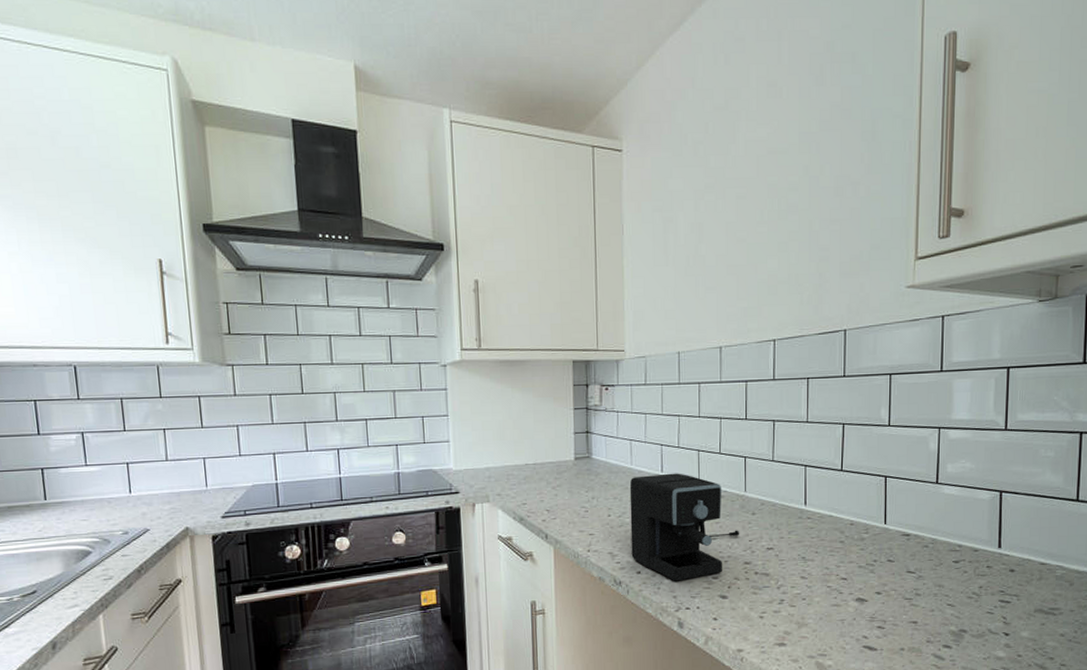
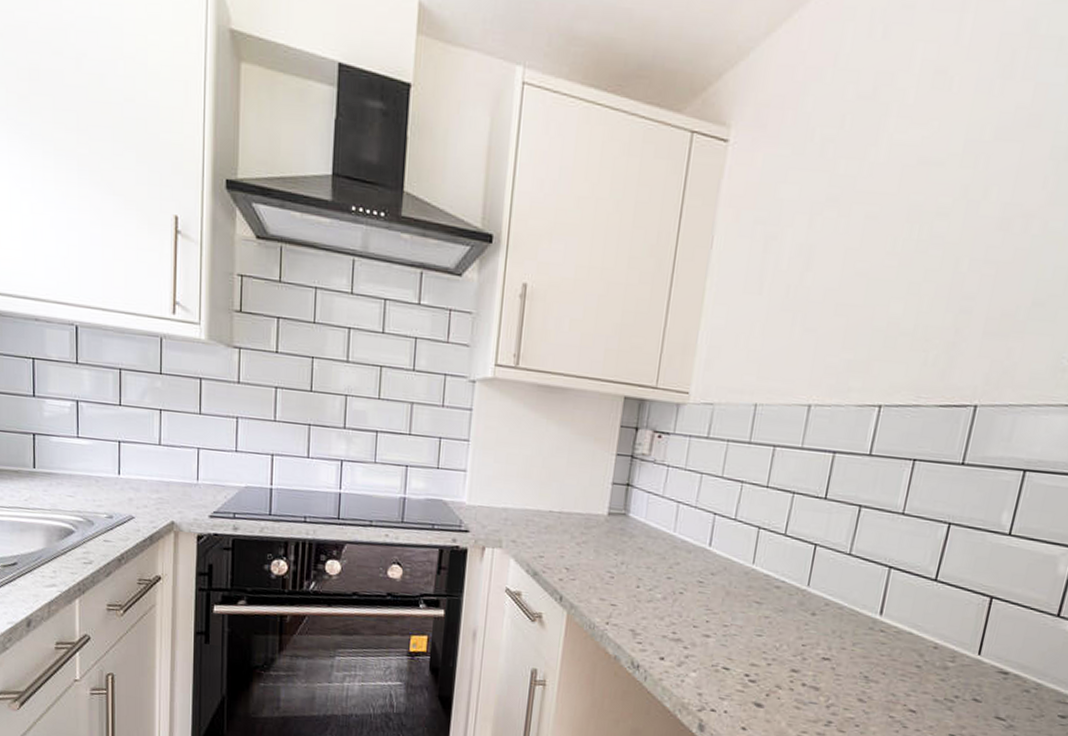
coffee maker: present [629,473,740,581] -> none [656,546,793,677]

